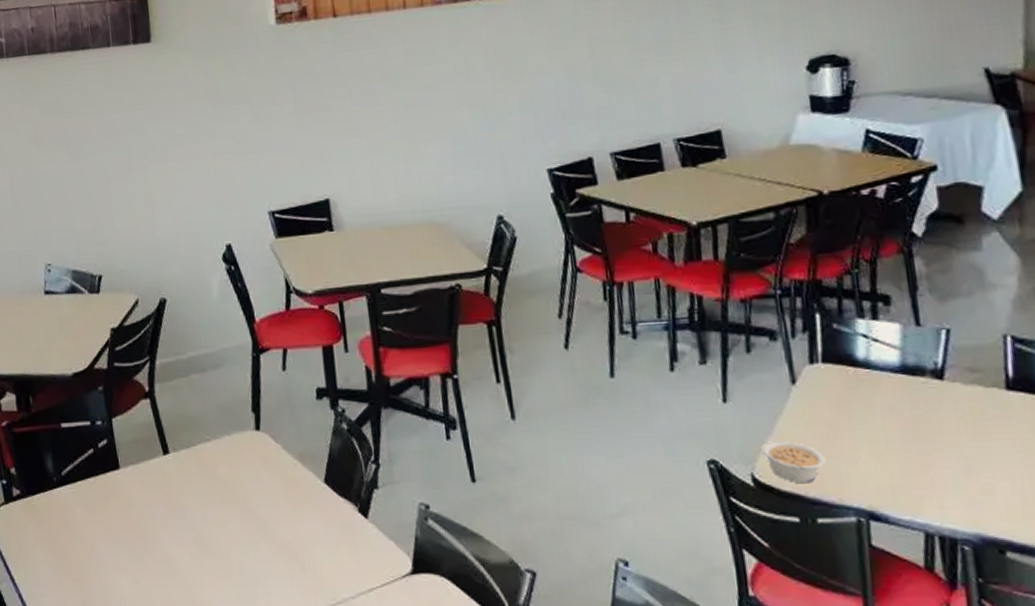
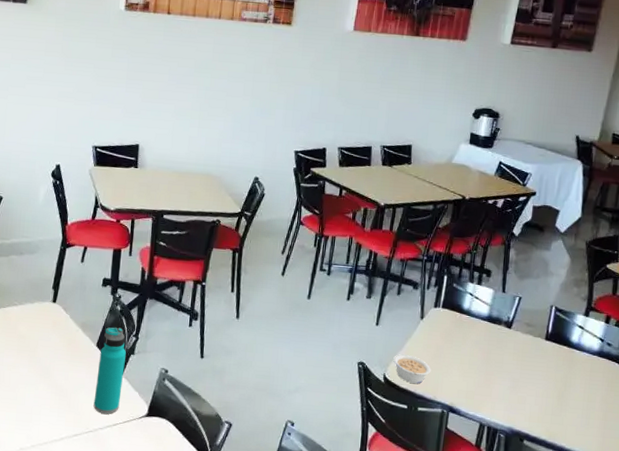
water bottle: none [331,453,372,576] -> present [93,327,126,414]

